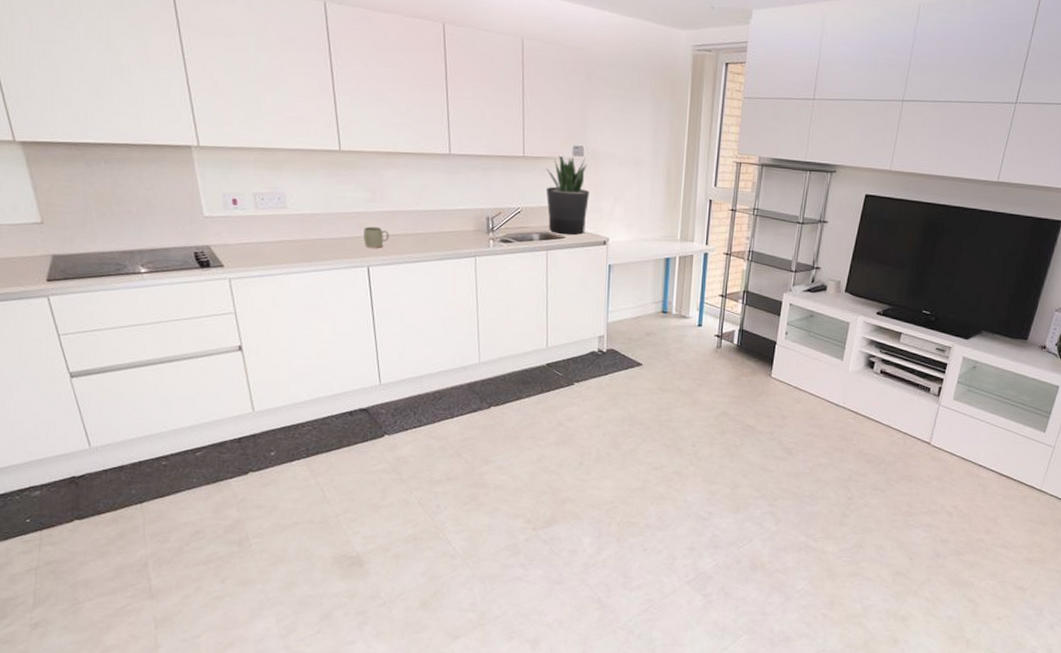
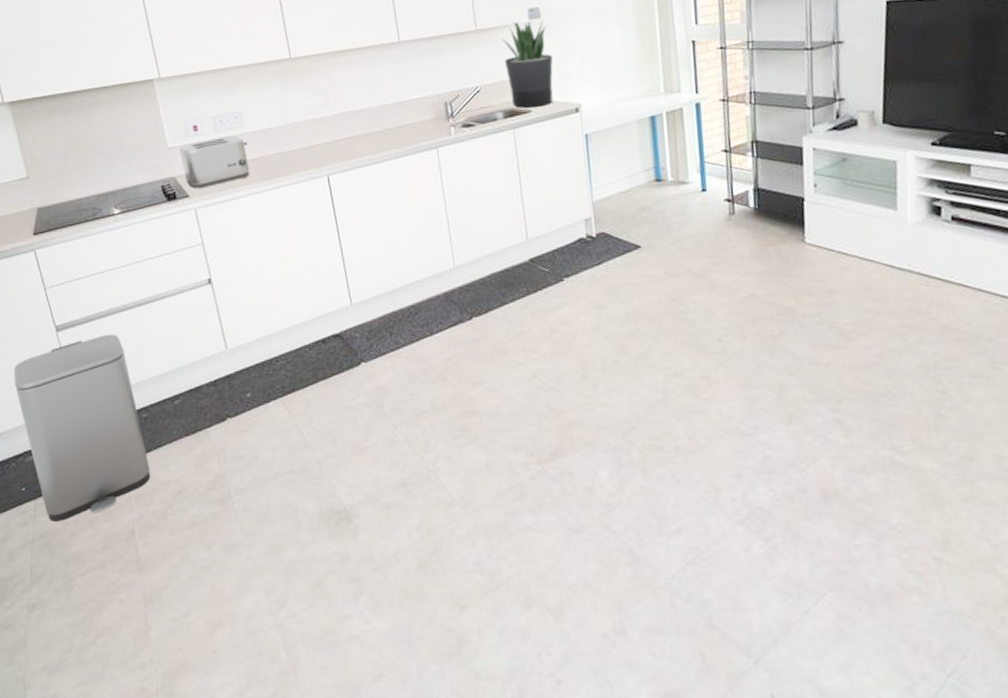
pedal bin: none [20,386,167,552] -> present [14,334,150,521]
toaster: none [215,214,290,261] -> present [179,135,250,189]
mug: present [364,226,389,249] -> none [320,131,347,156]

